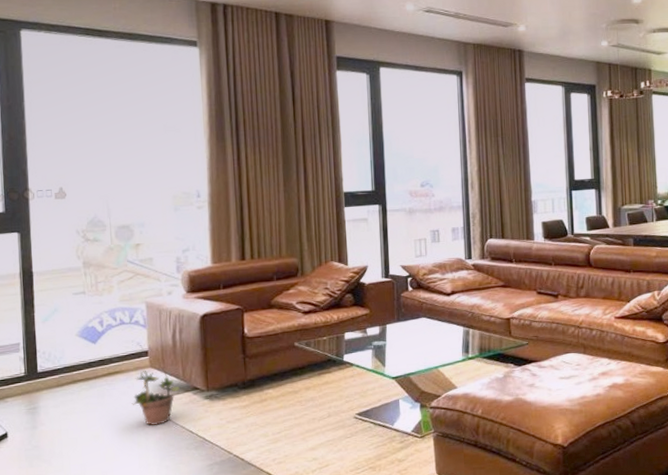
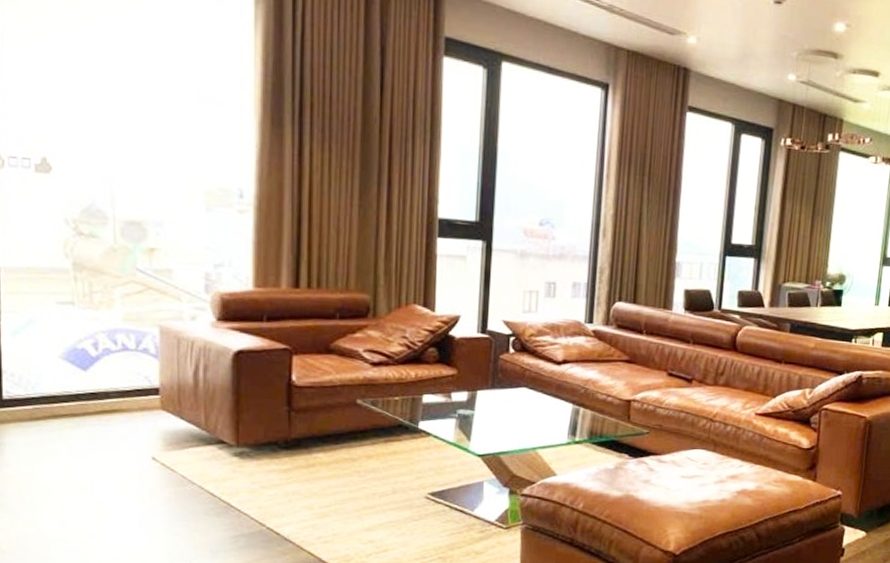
potted plant: present [132,366,180,426] -> none [133,410,200,483]

